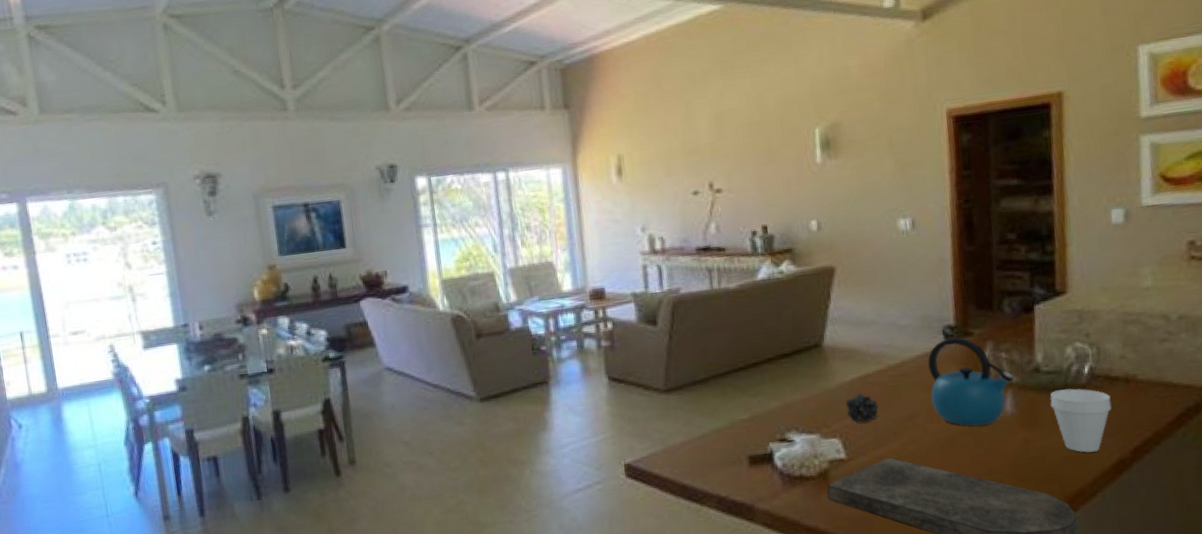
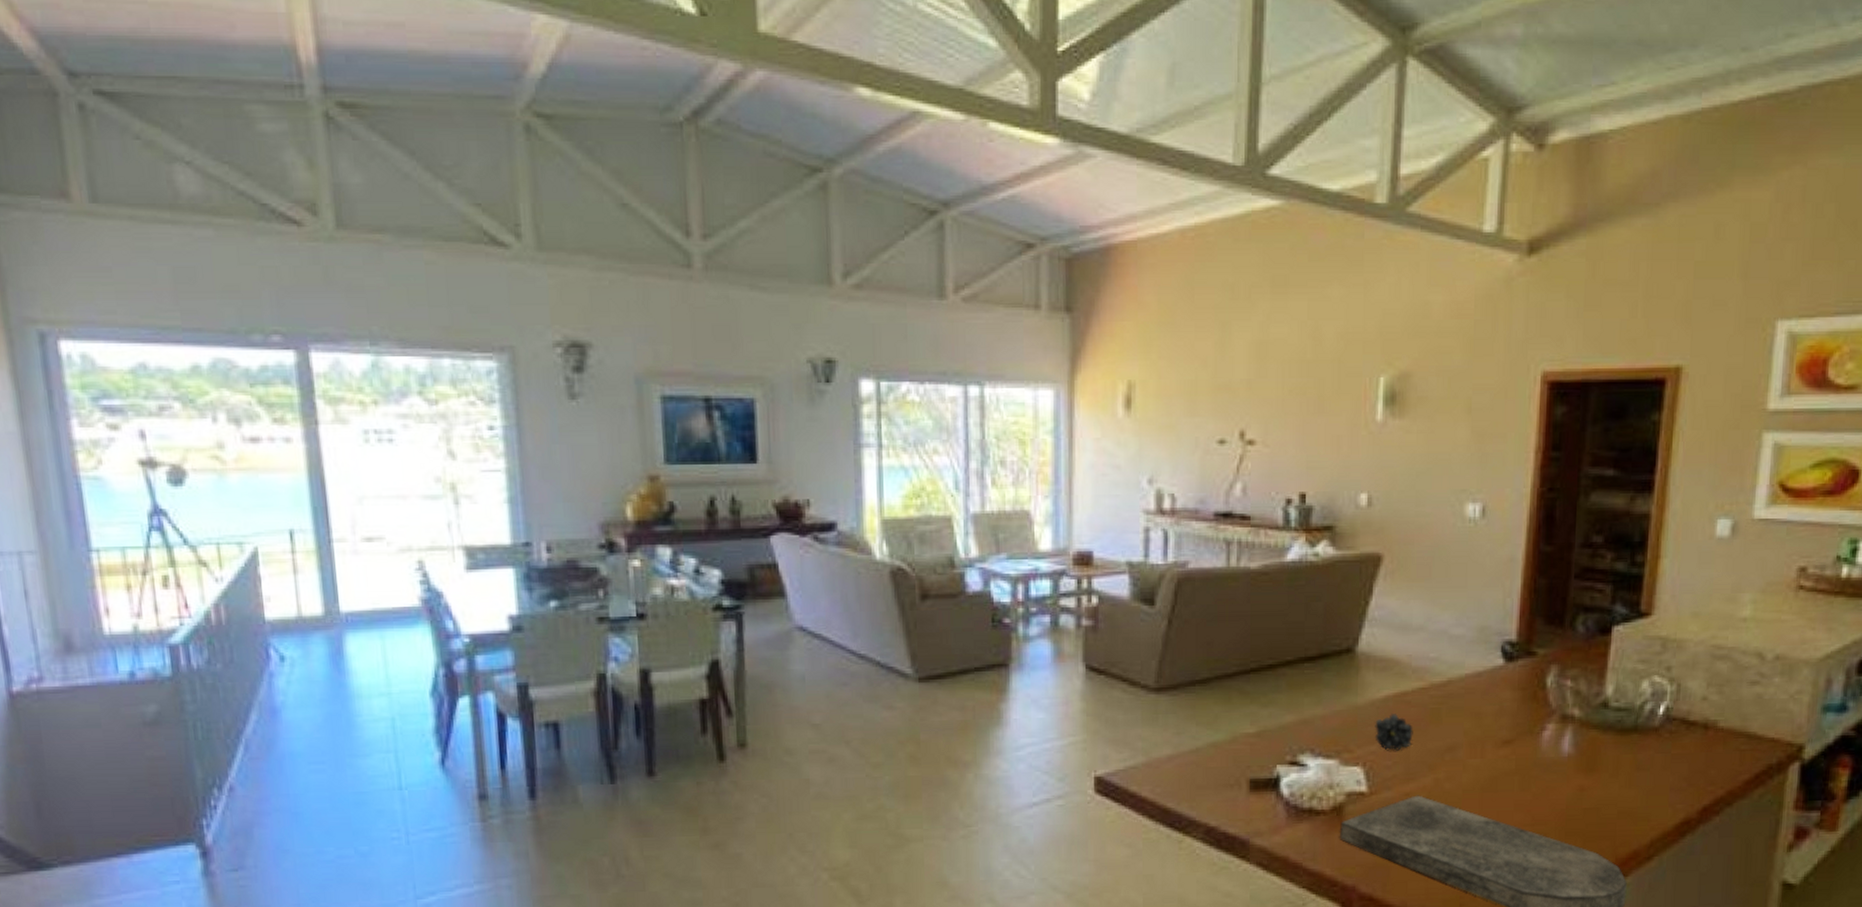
kettle: present [928,336,1015,427] -> none [1477,655,1578,767]
cup: present [1050,388,1112,453] -> none [1615,730,1685,808]

